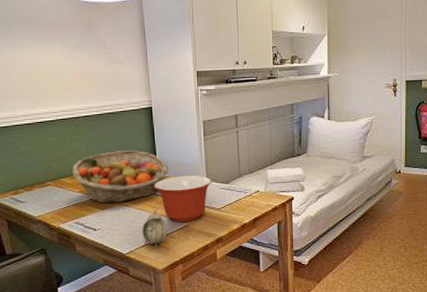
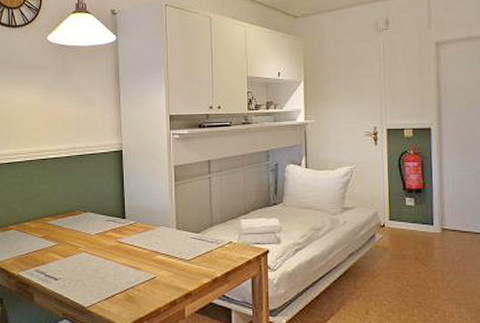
fruit basket: present [72,150,169,203] -> none [37,195,137,250]
alarm clock: present [142,206,168,248] -> none [106,255,133,302]
mixing bowl: present [155,175,212,223] -> none [121,223,182,274]

